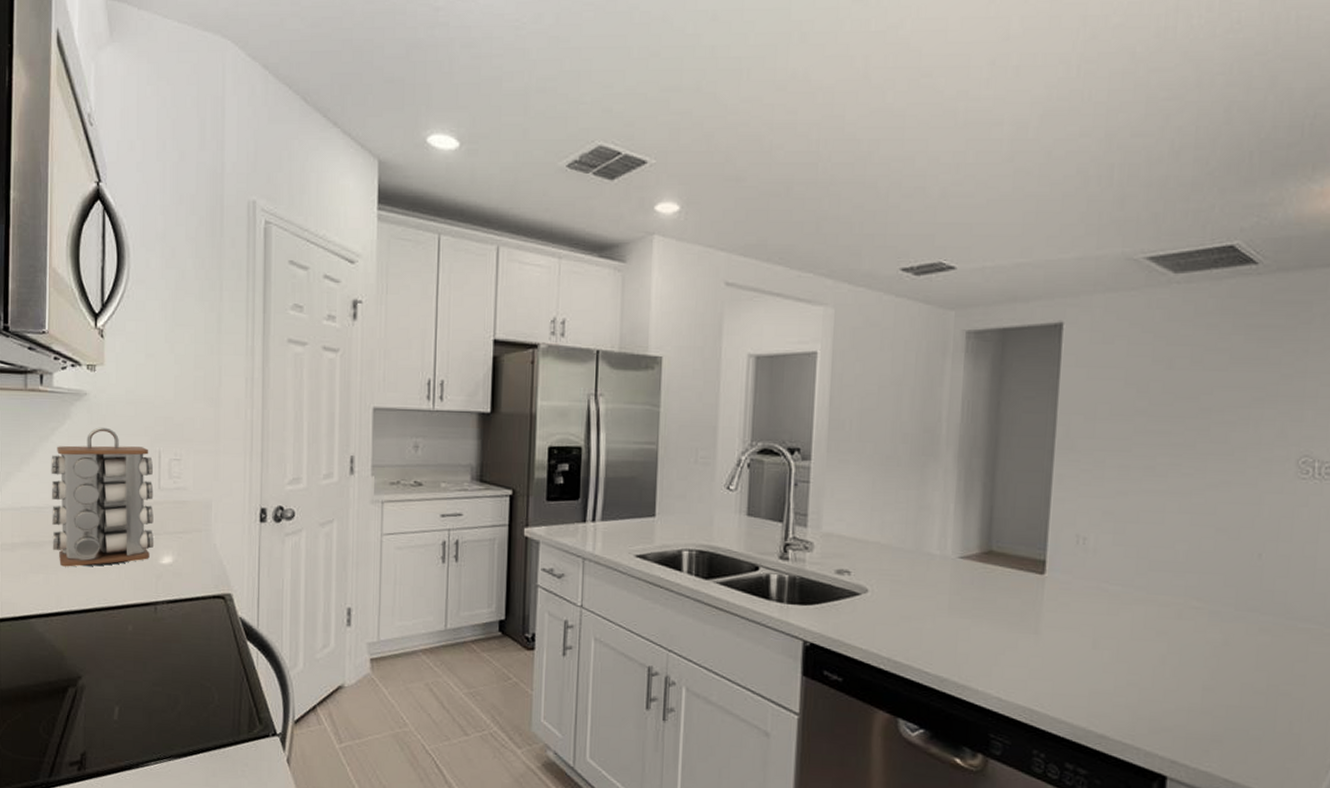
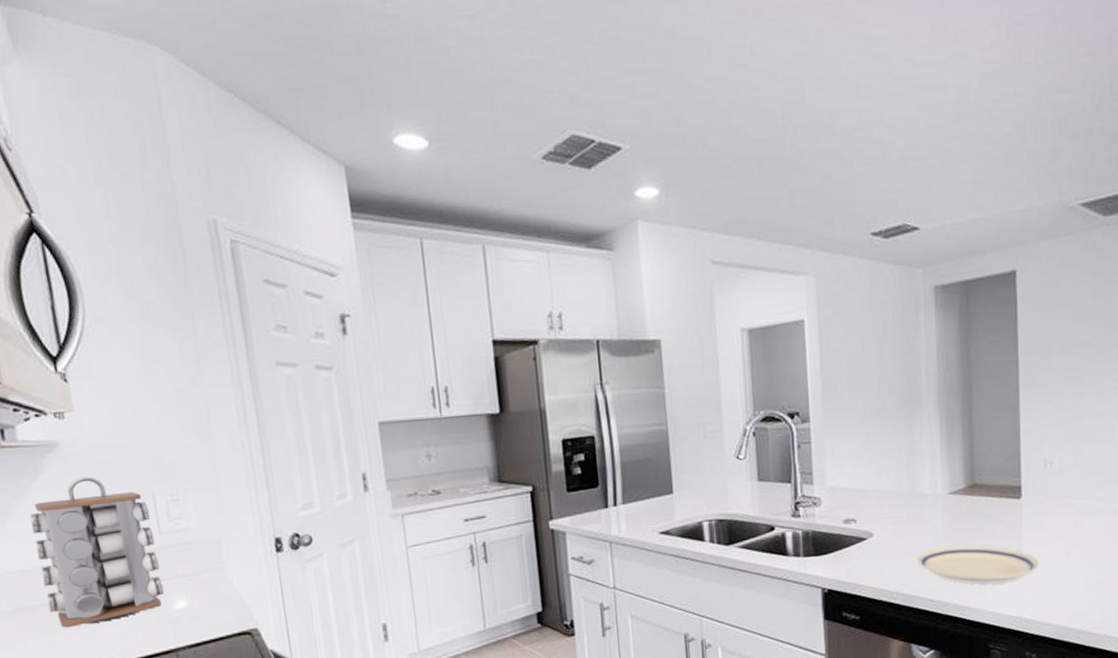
plate: none [914,615,1059,667] -> present [916,545,1039,584]

